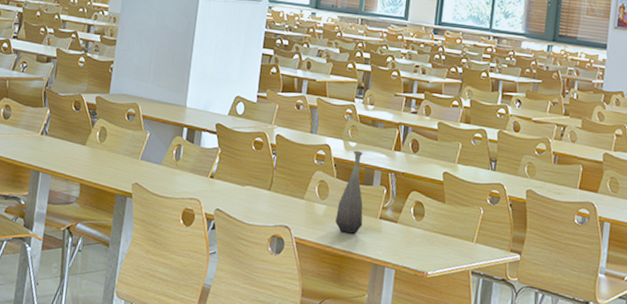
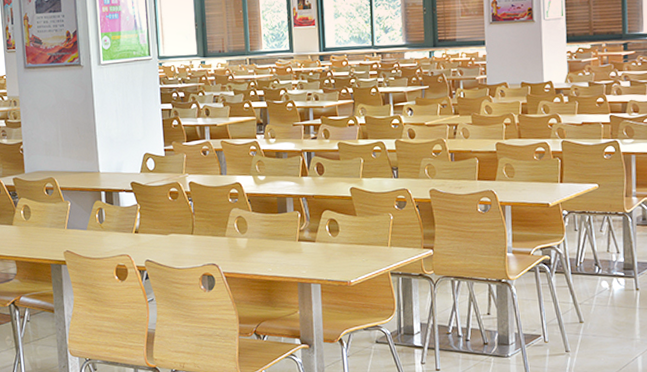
bottle: present [335,150,363,234] -> none [258,182,284,260]

